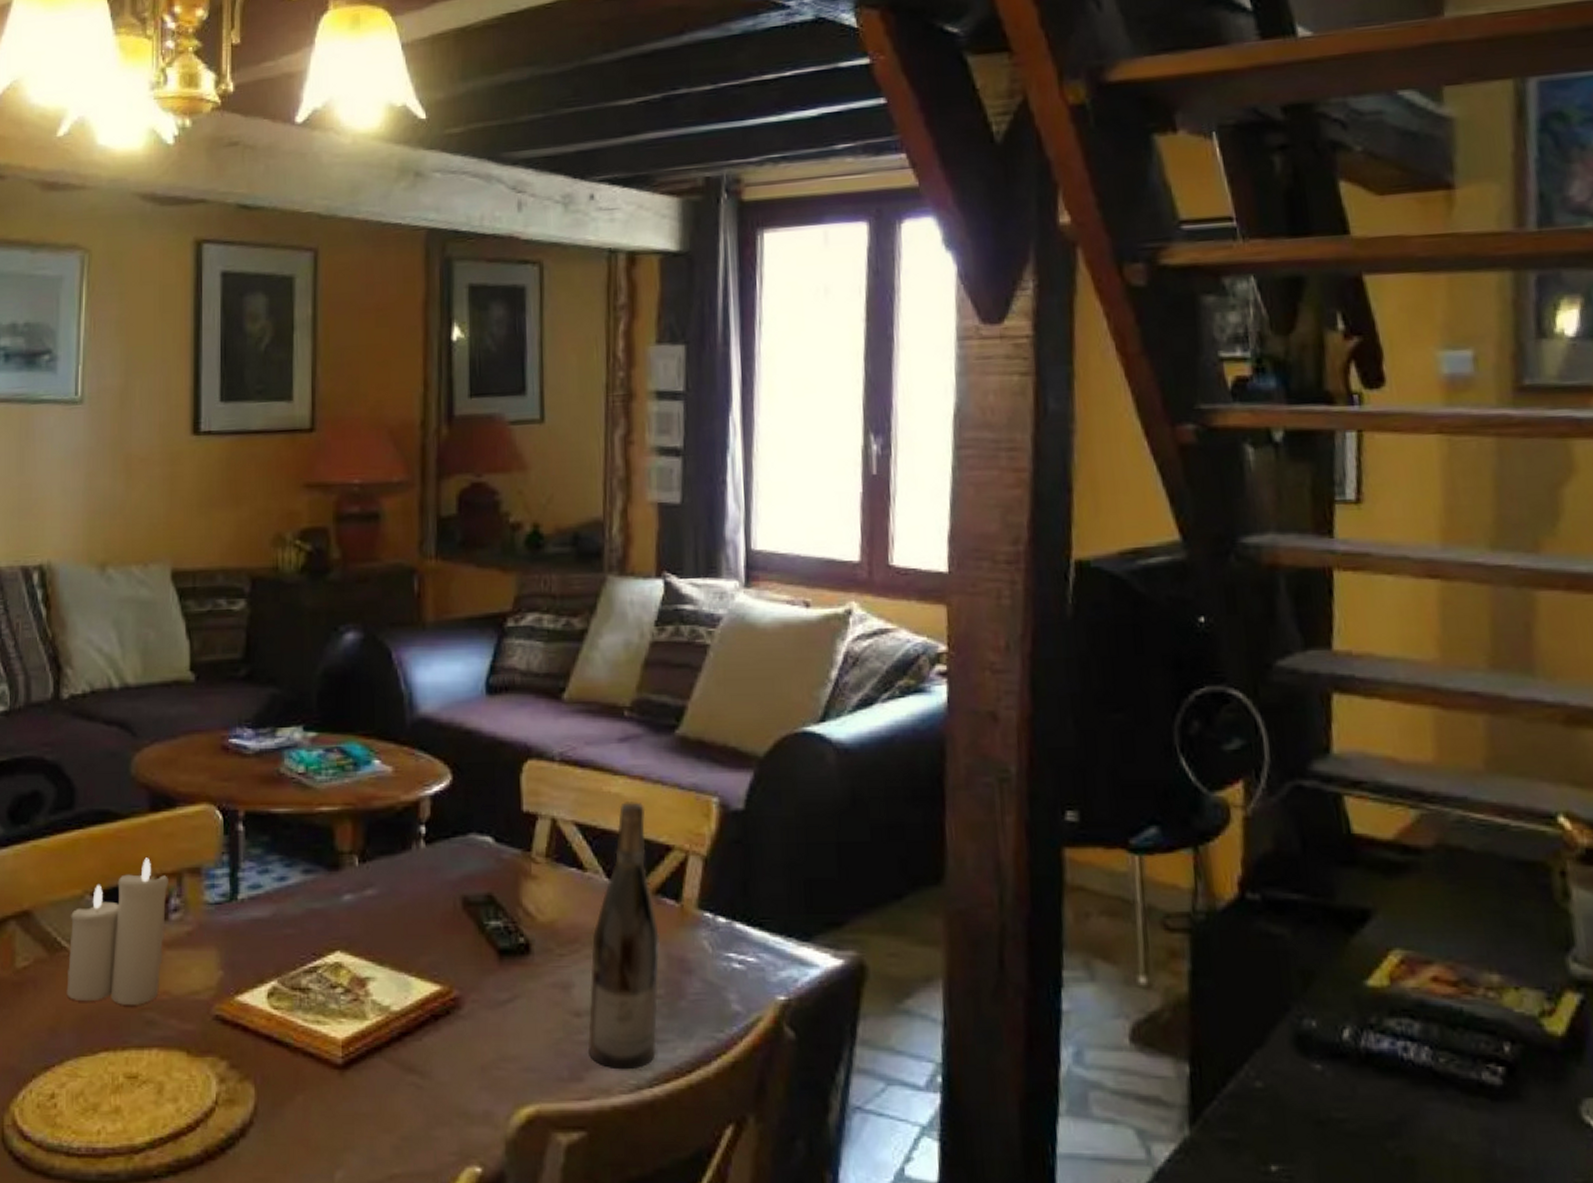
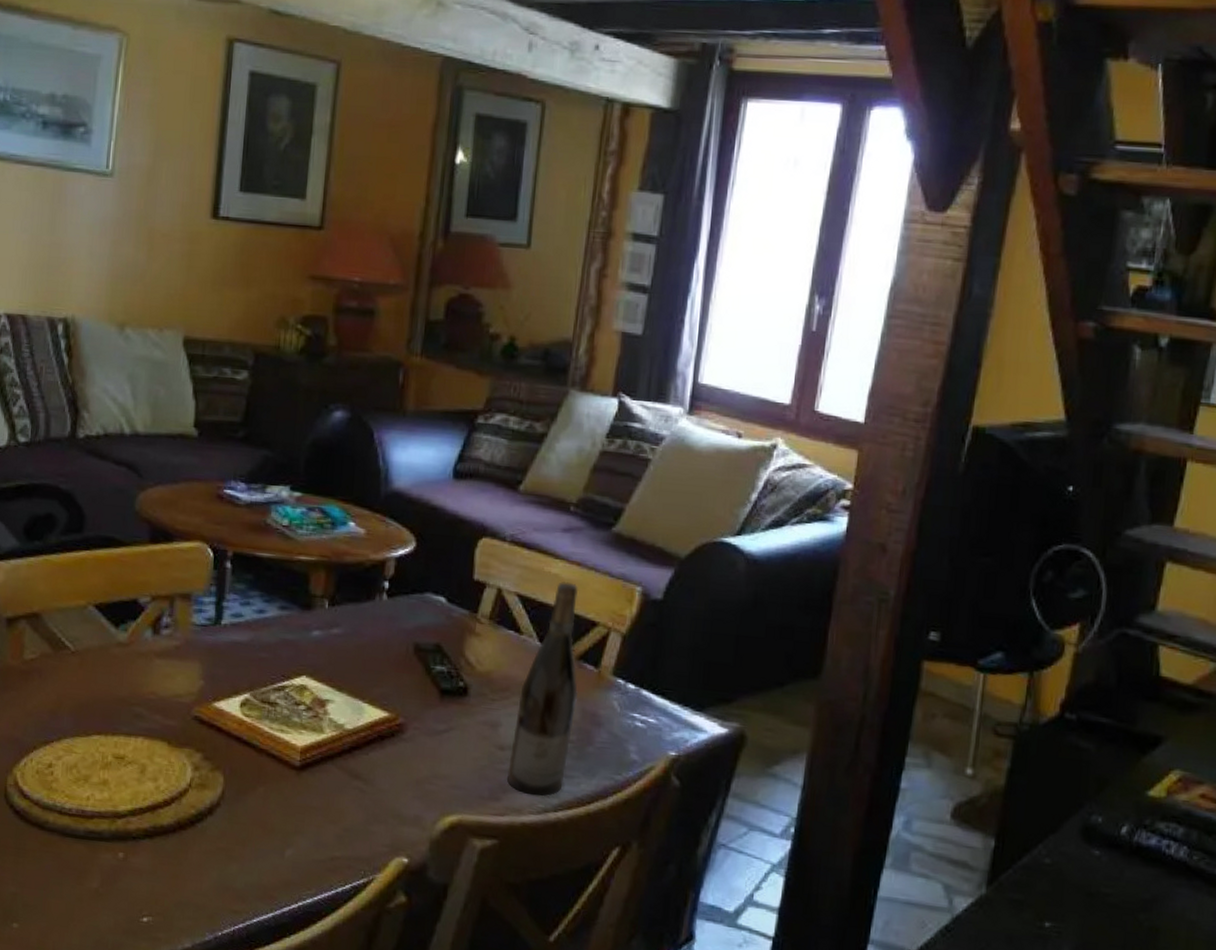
candle: present [66,858,168,1005] -> none [67,581,162,701]

